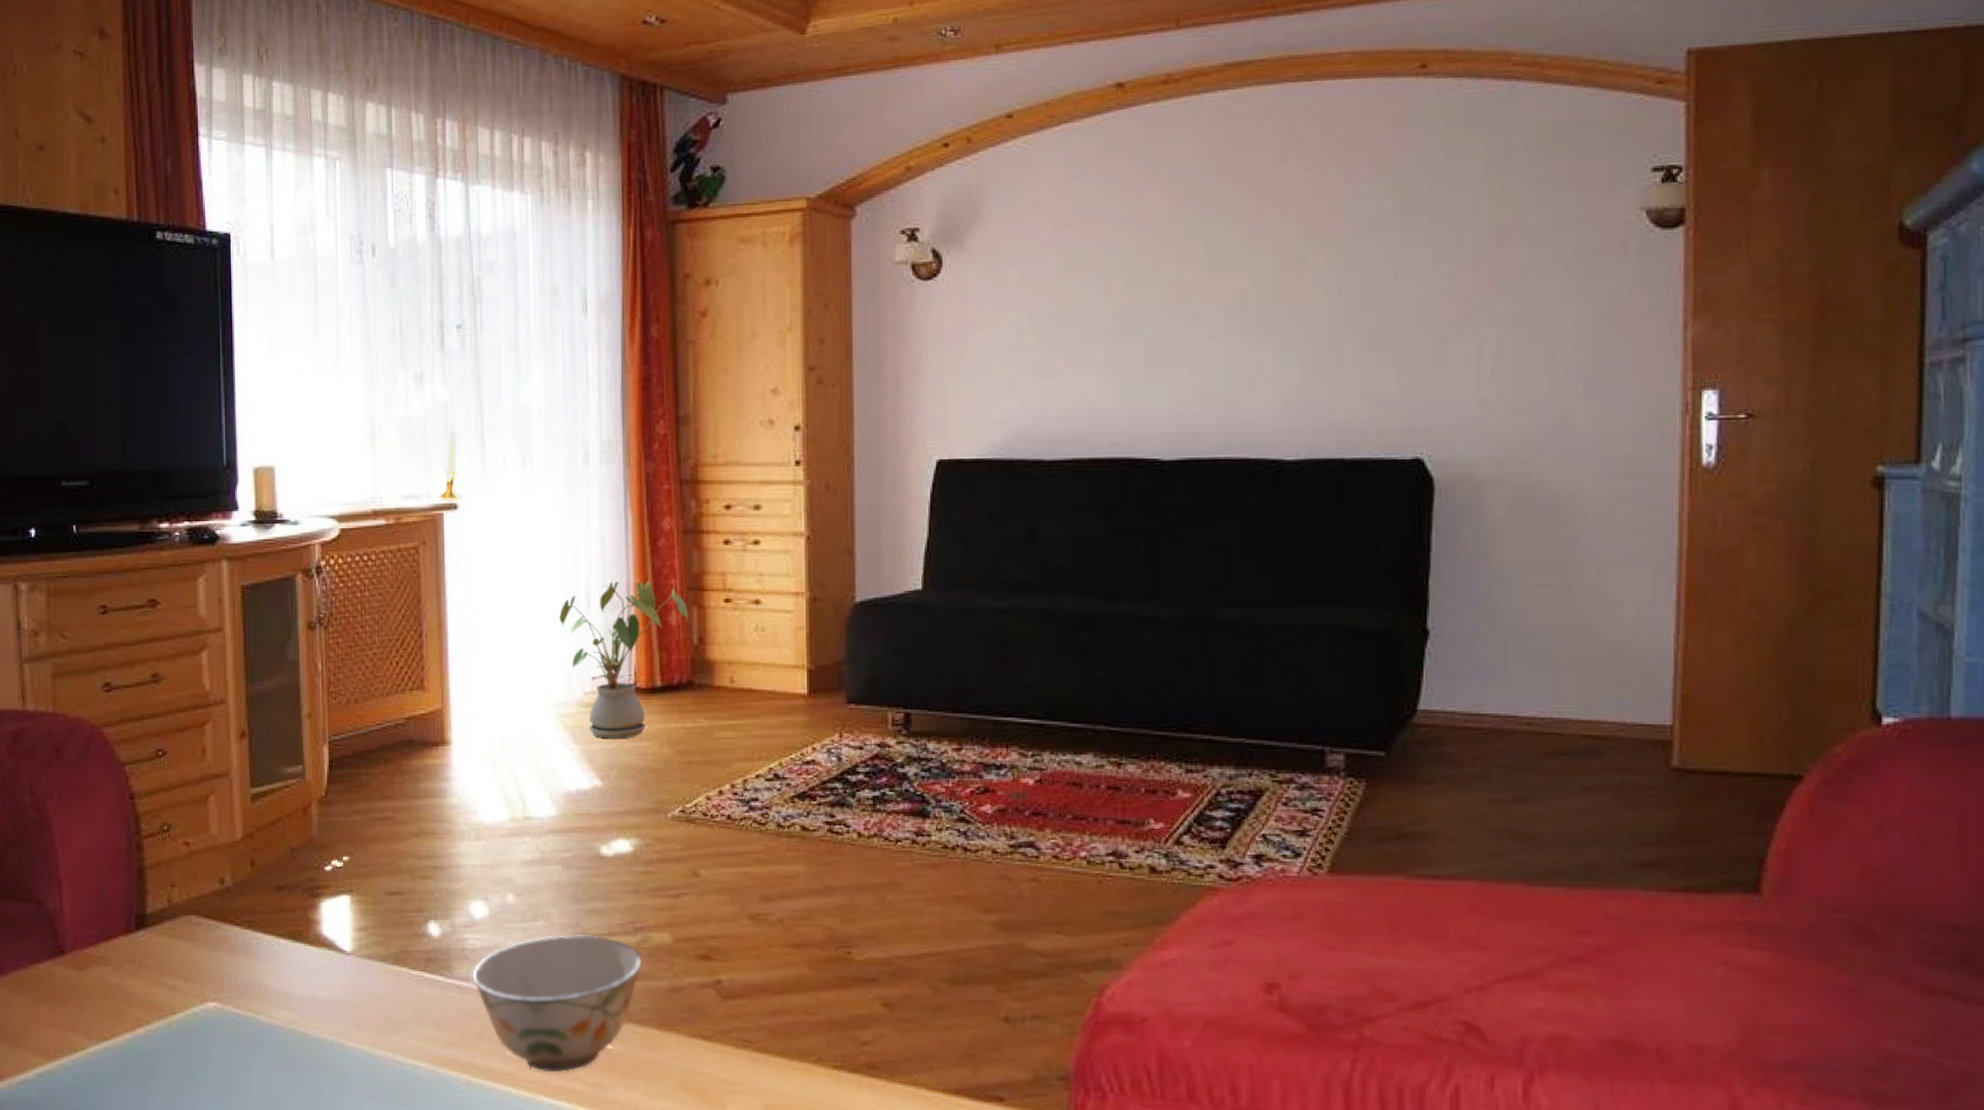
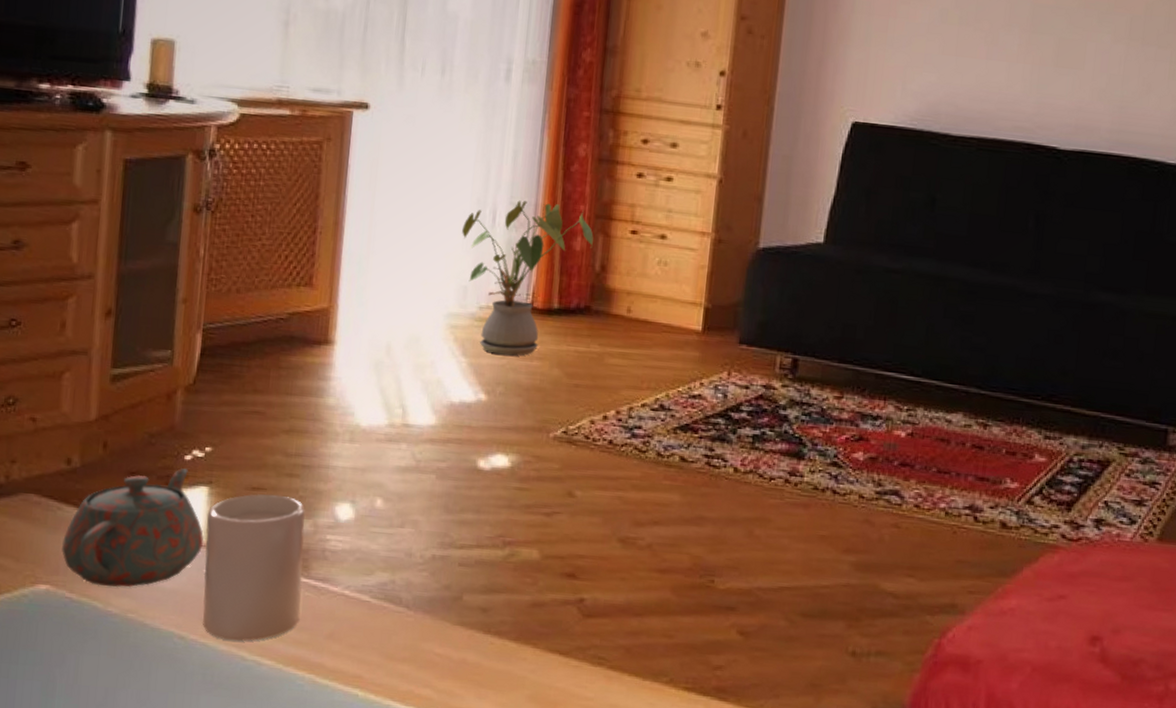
teapot: none [224,879,352,1001] -> present [62,468,205,588]
mug: none [351,898,448,1046] -> present [203,494,306,641]
candle holder: present [438,429,463,501] -> none [349,27,377,101]
soup bowl: present [472,935,643,1073] -> none [329,543,508,678]

